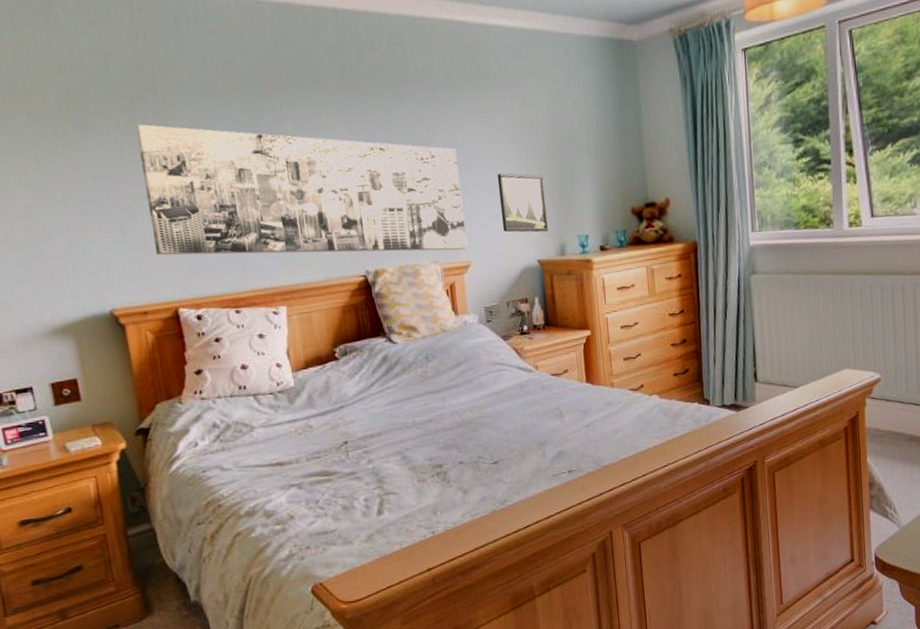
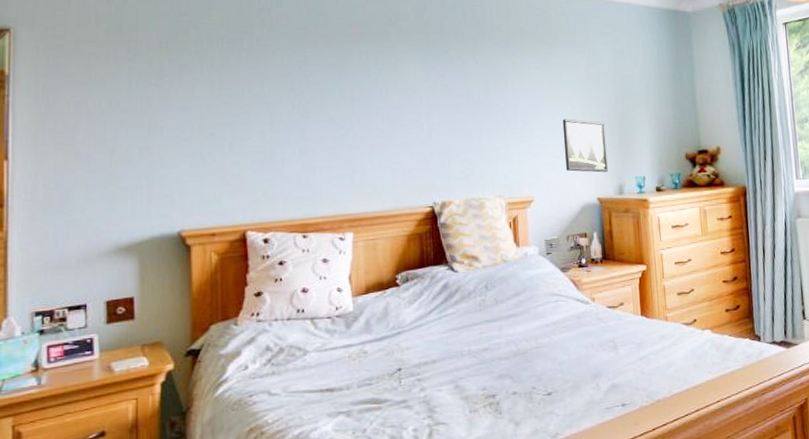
wall art: present [136,124,468,256] -> none [229,62,532,187]

